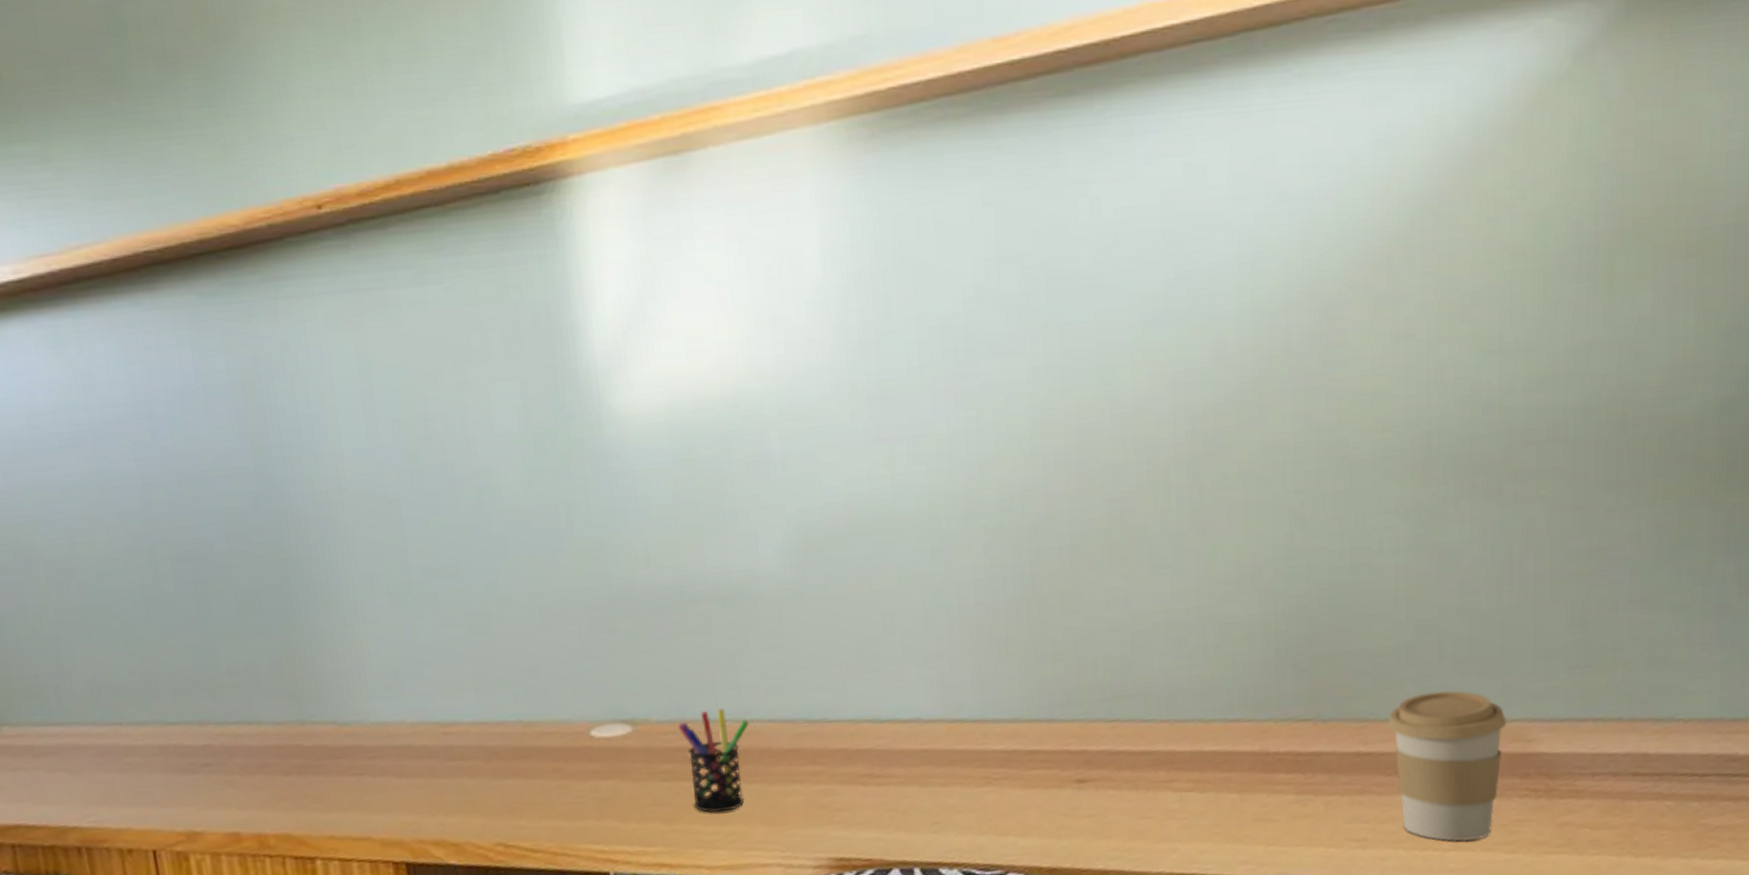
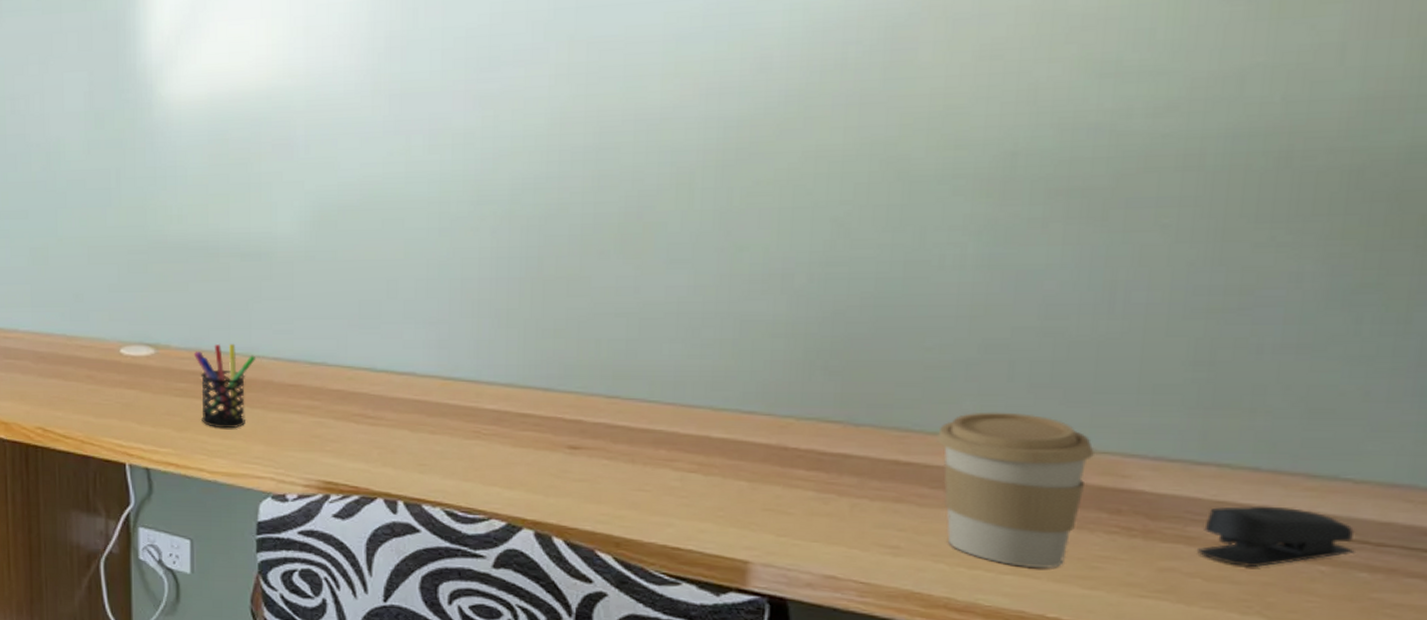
stapler: none [1585,751,1688,812] -> present [1197,505,1355,567]

